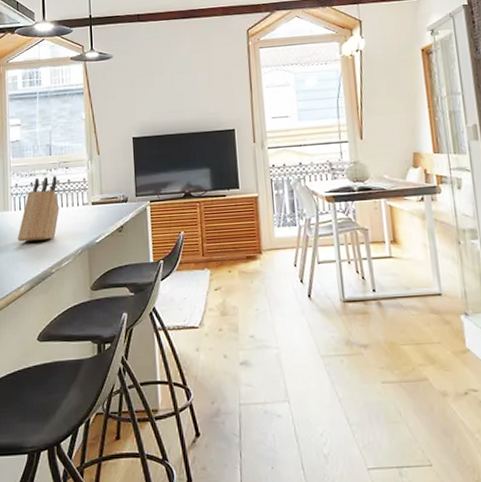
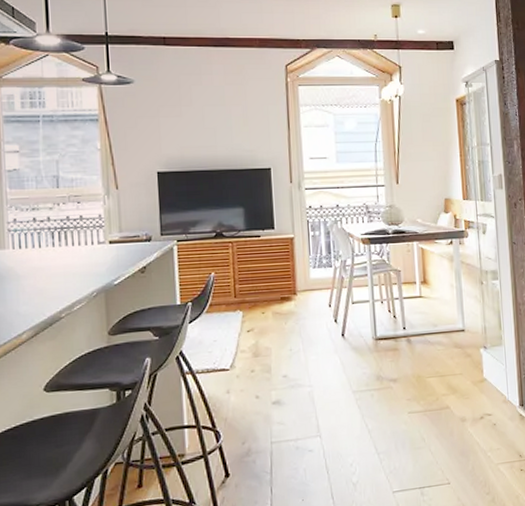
knife block: present [17,176,59,242] -> none [16,211,70,284]

